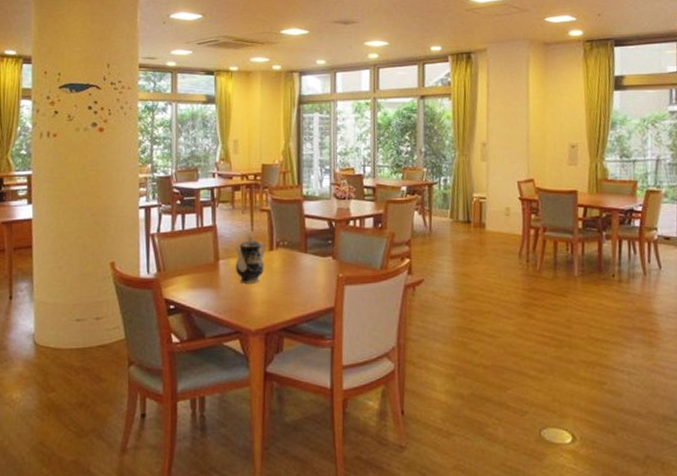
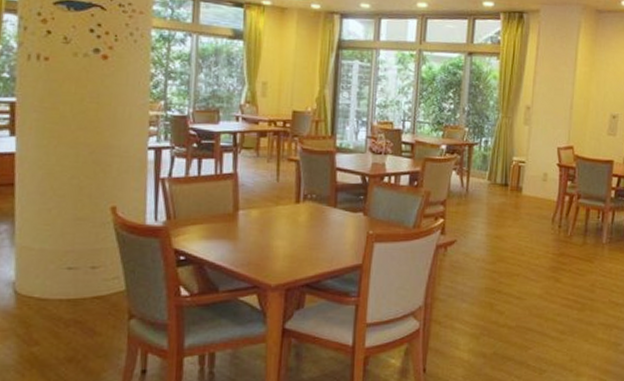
teapot: present [235,235,265,283] -> none [257,185,291,236]

